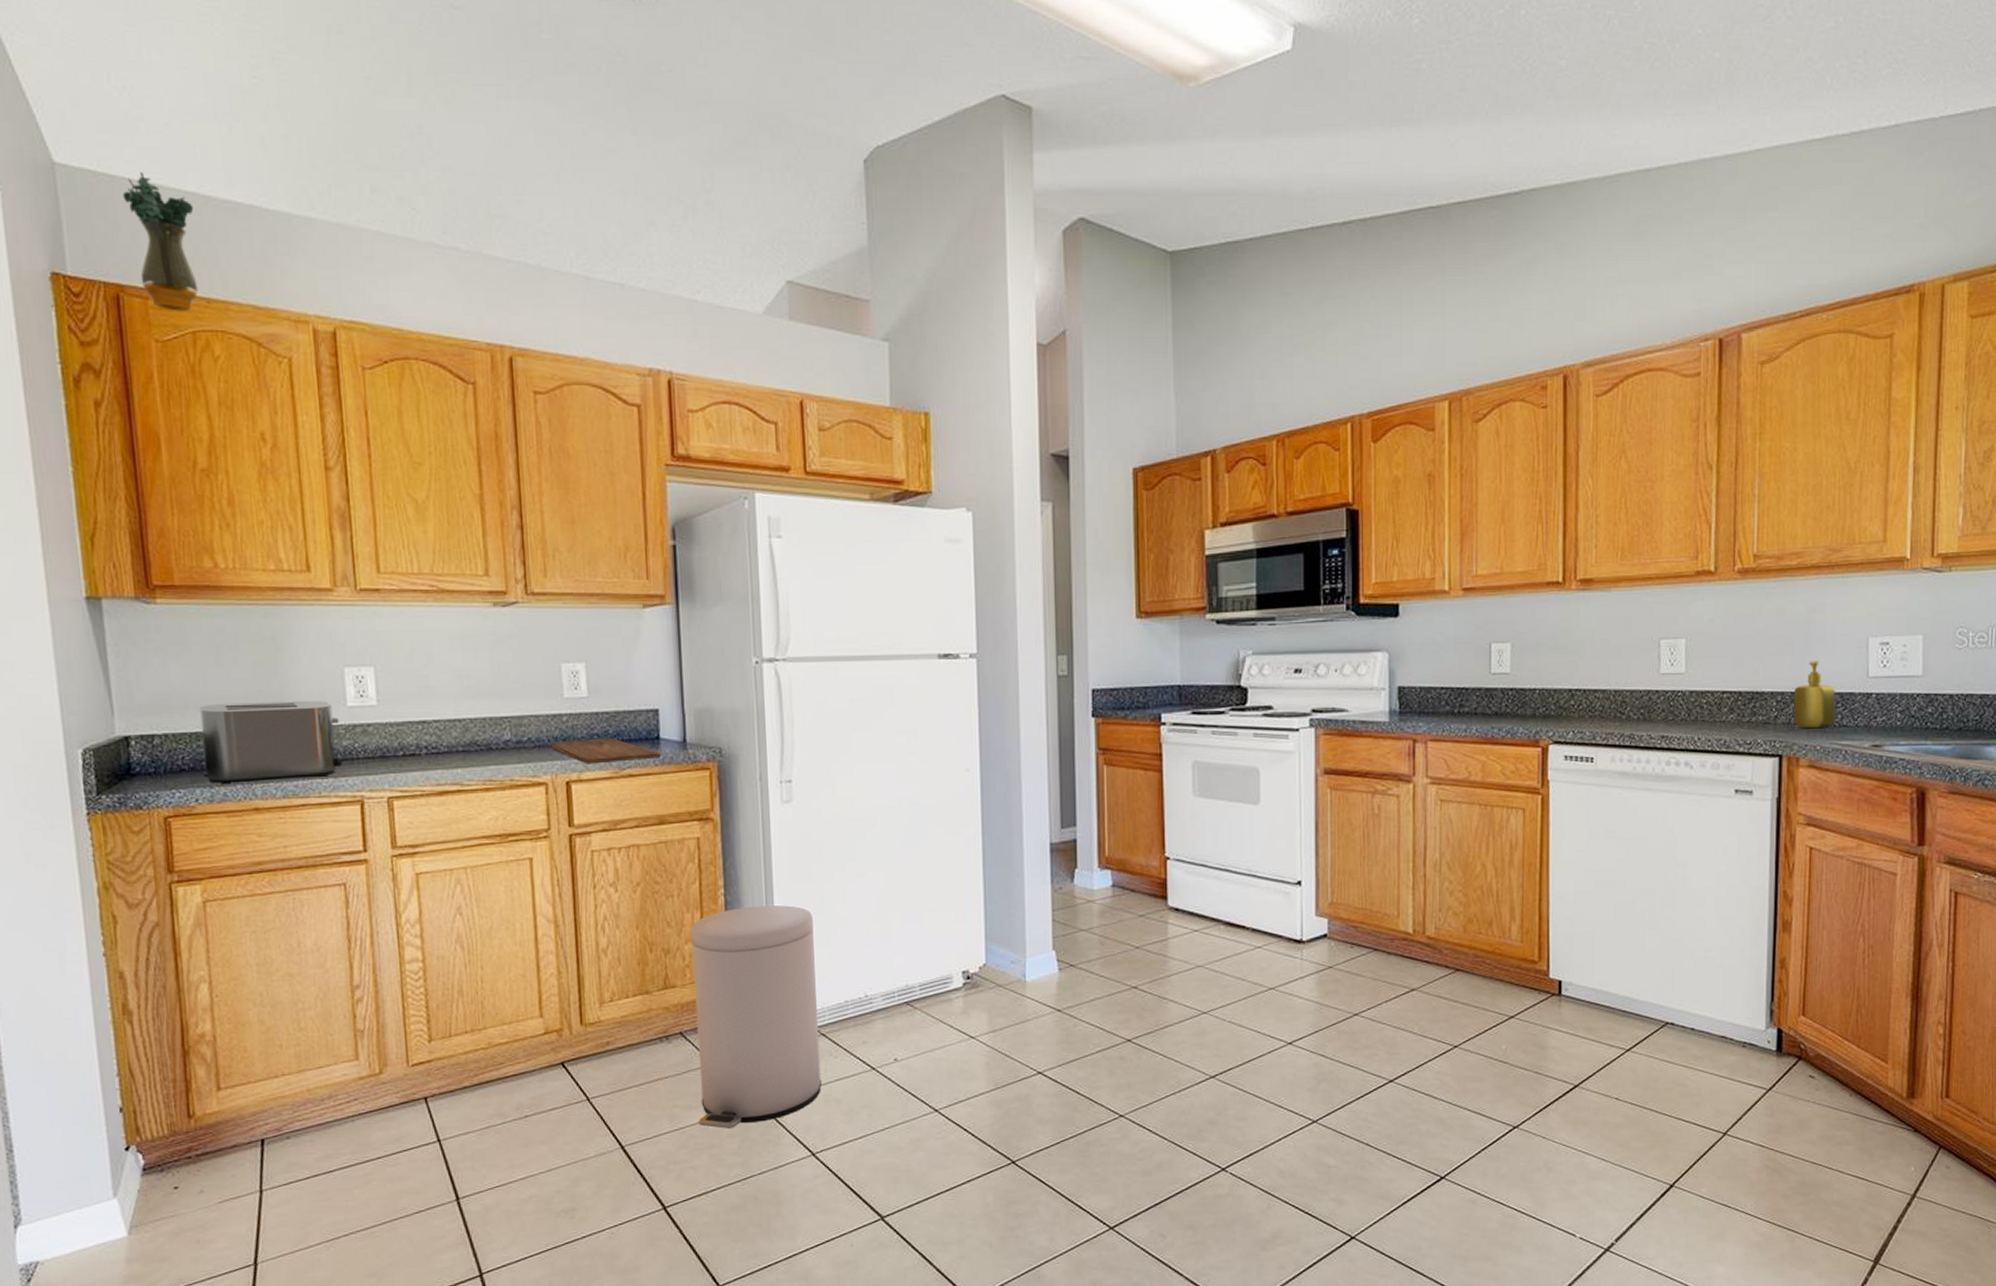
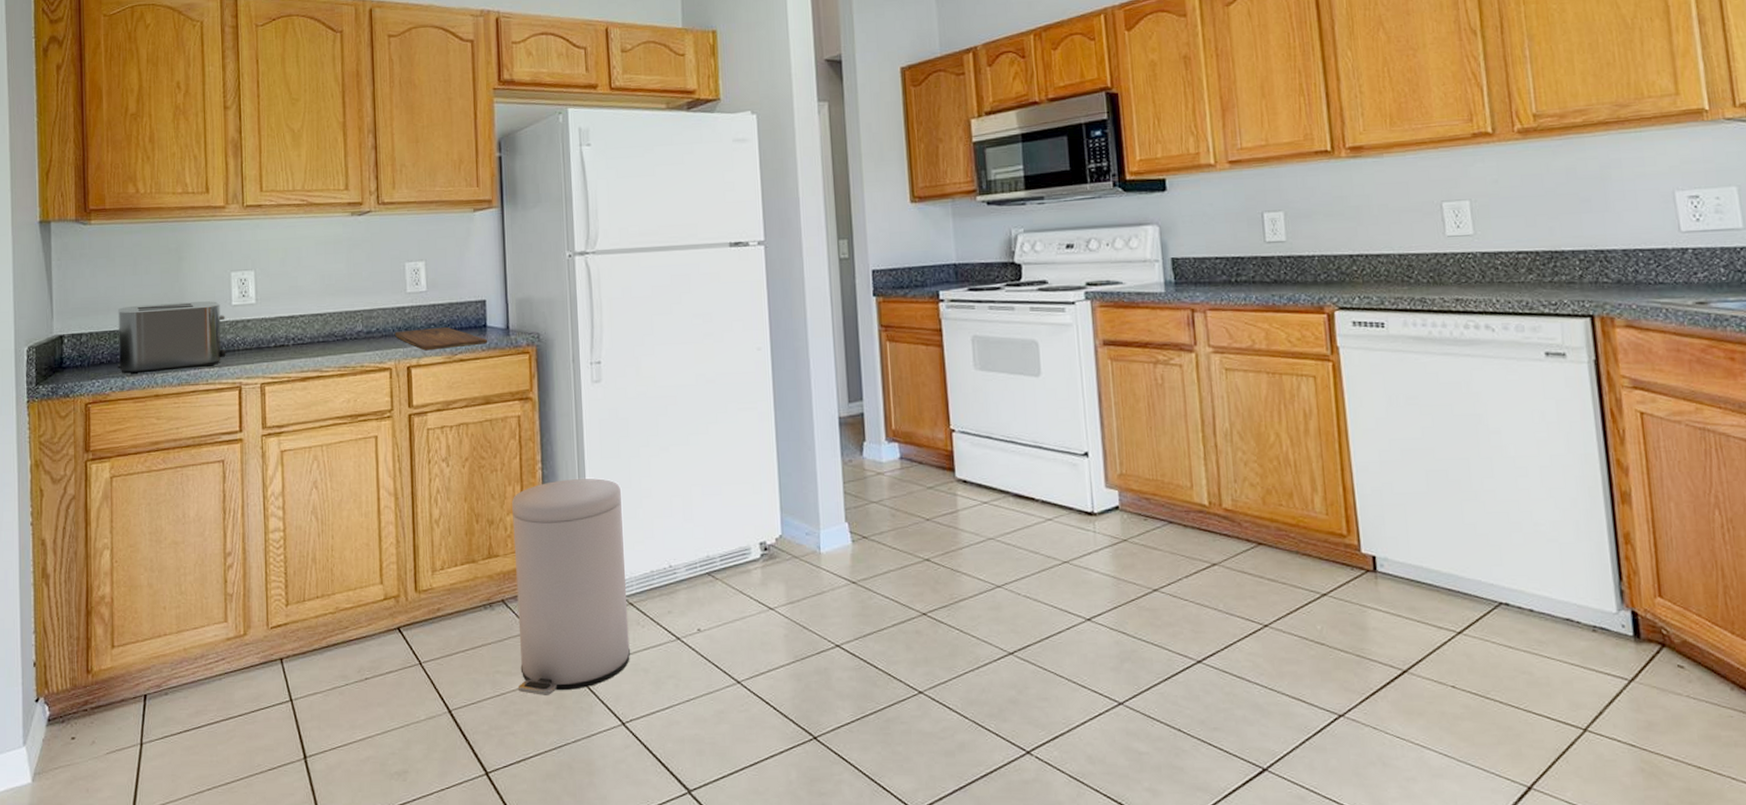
soap dispenser: present [1793,661,1836,729] -> none [1598,217,1649,287]

